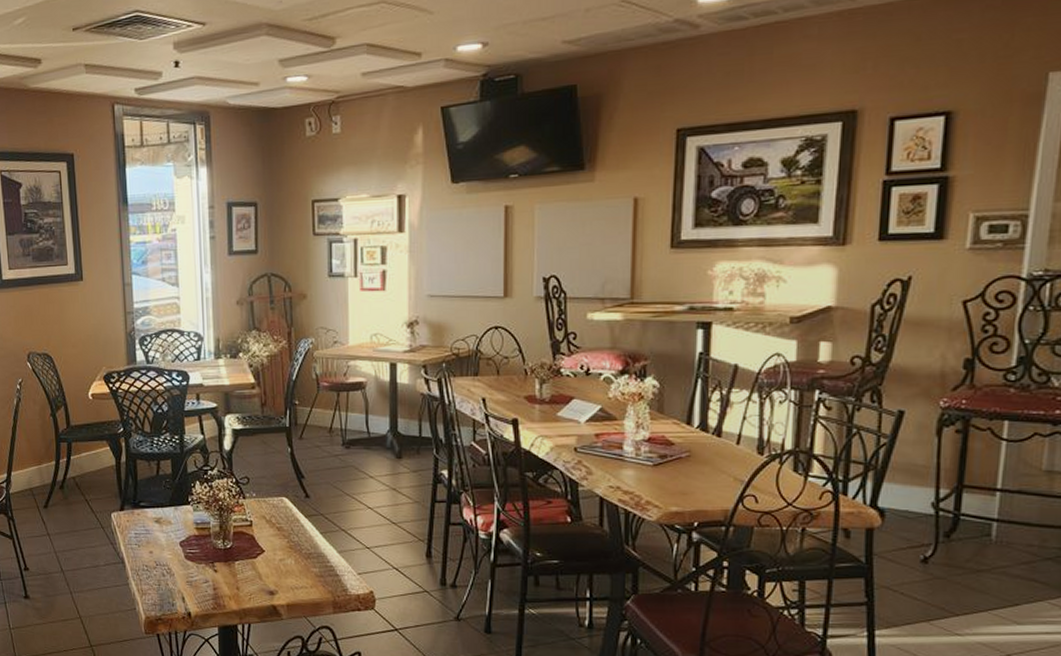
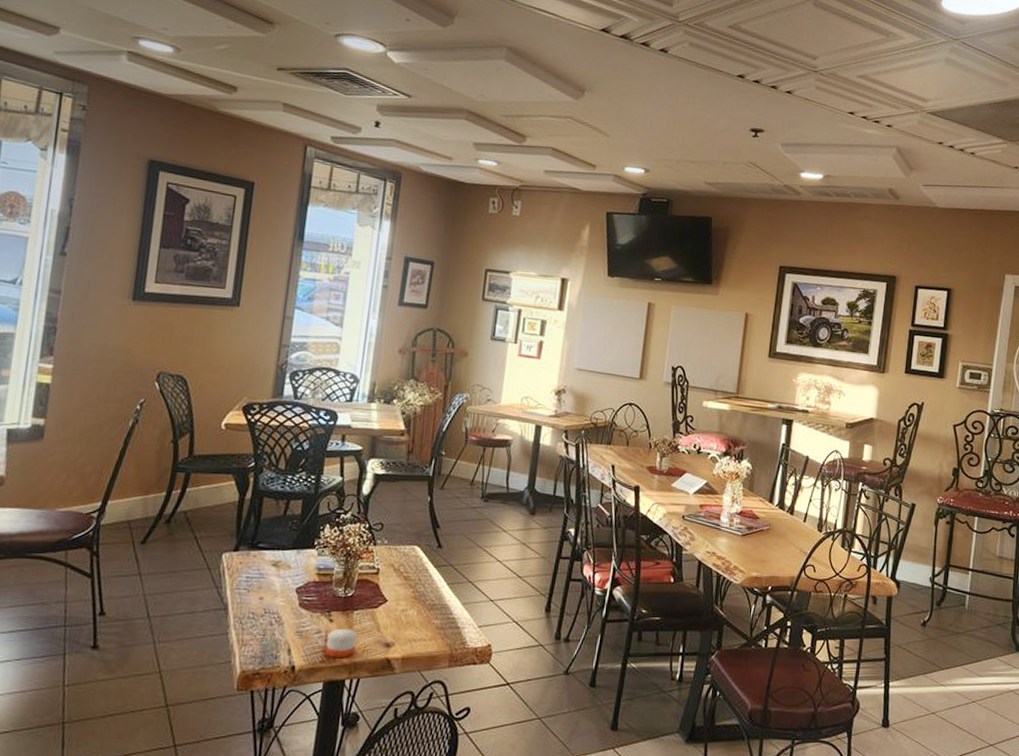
candle: none [214,578,242,606] -> present [325,628,358,659]

